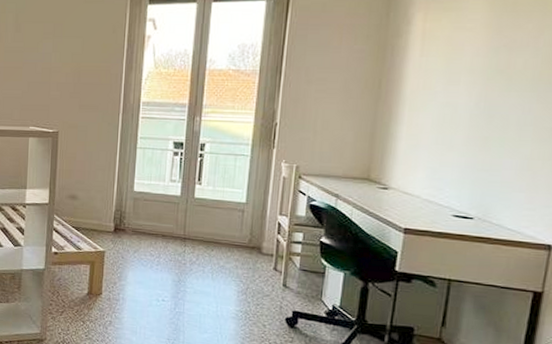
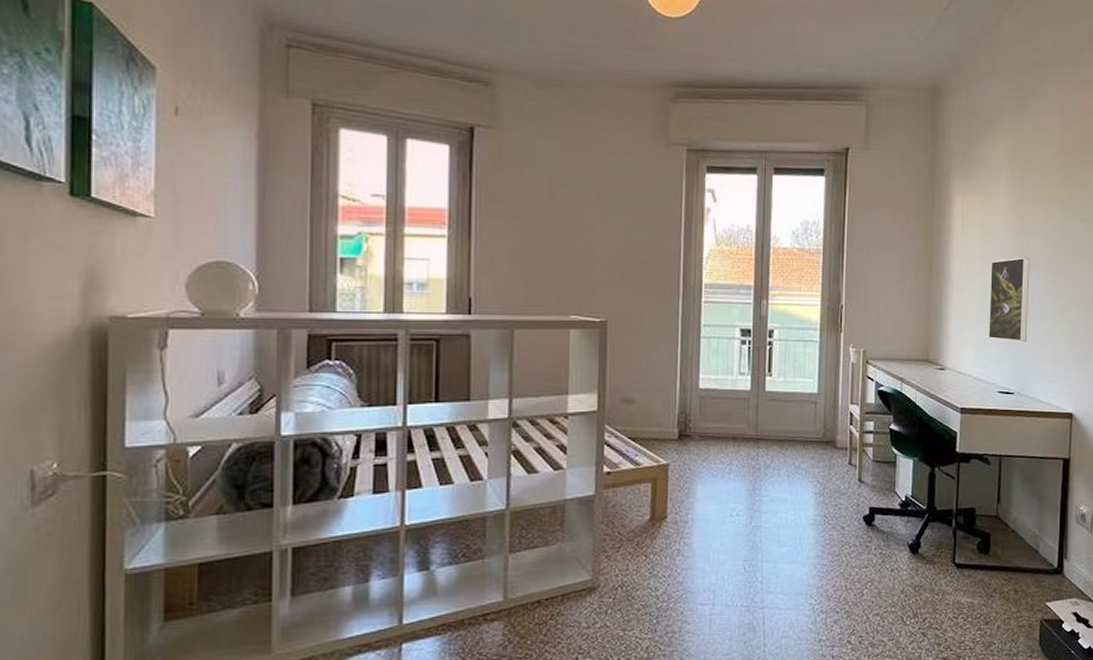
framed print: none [446,75,510,166] -> present [989,257,1030,342]

